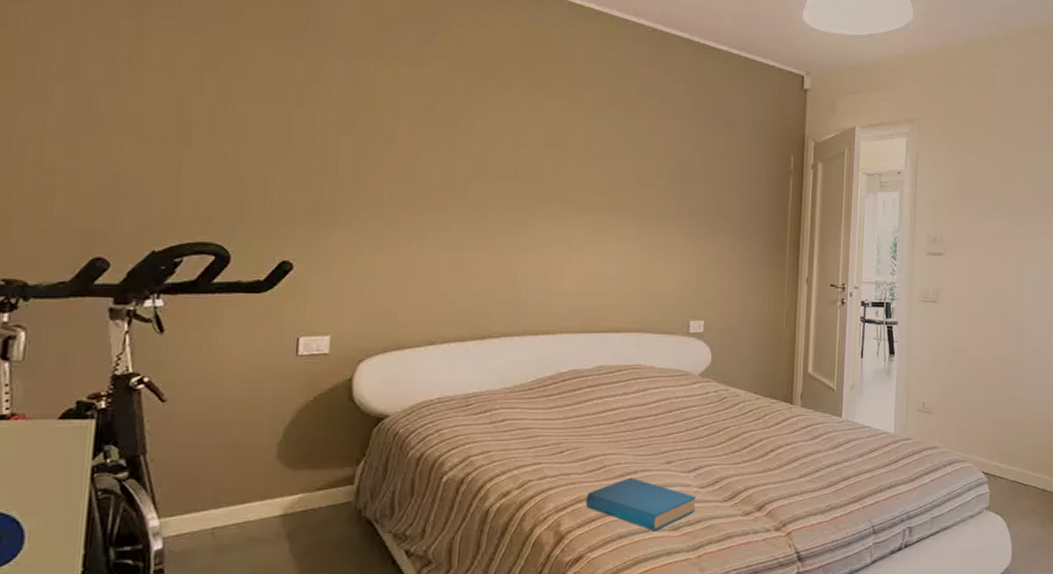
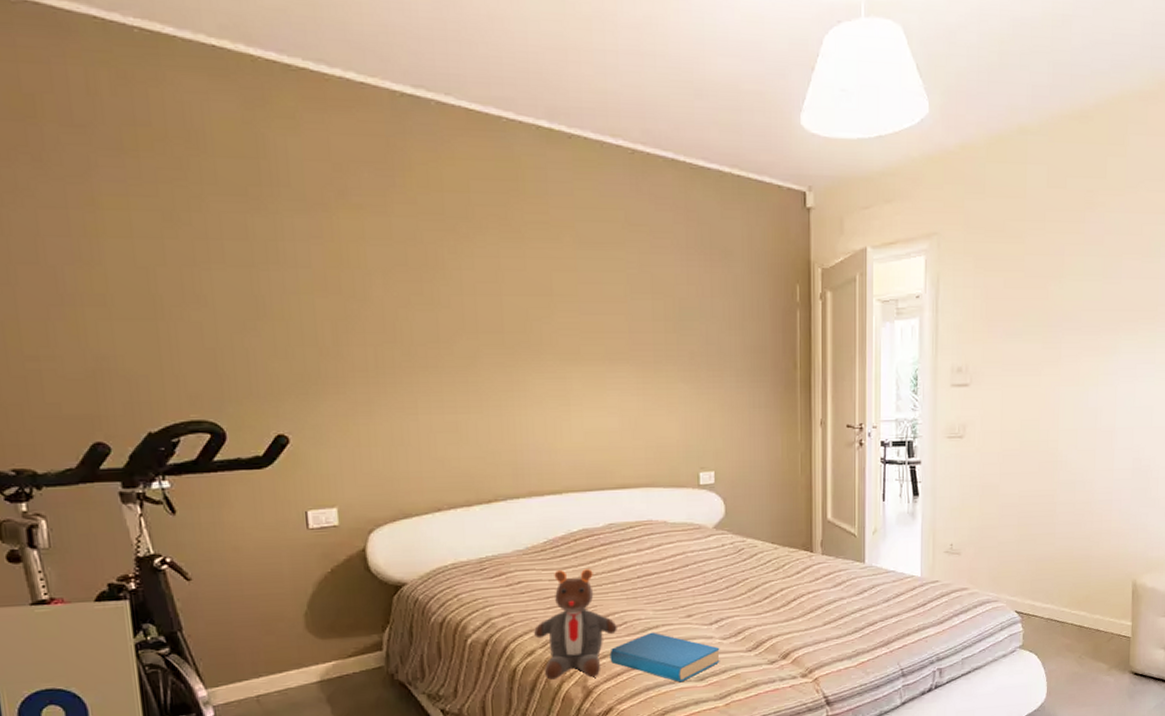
teddy bear: none [512,409,596,524] -> present [534,569,617,681]

